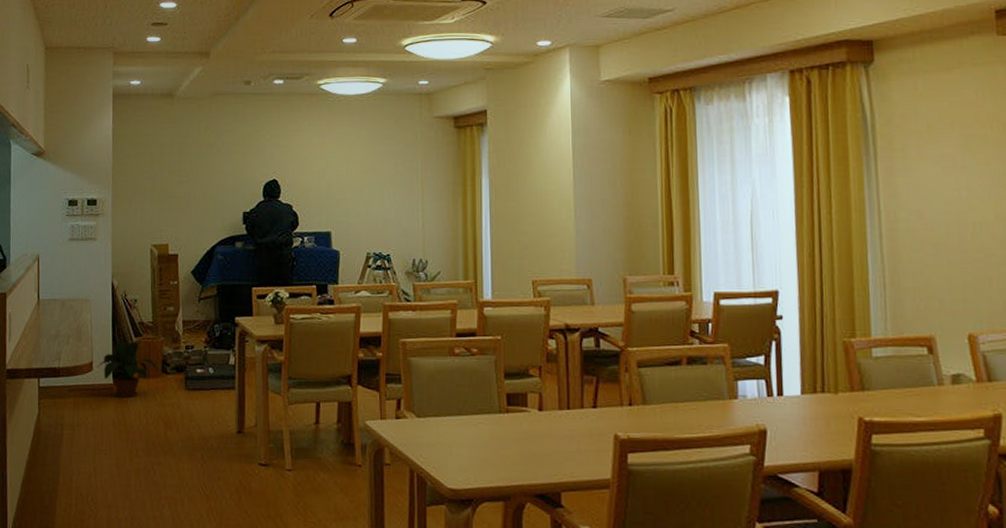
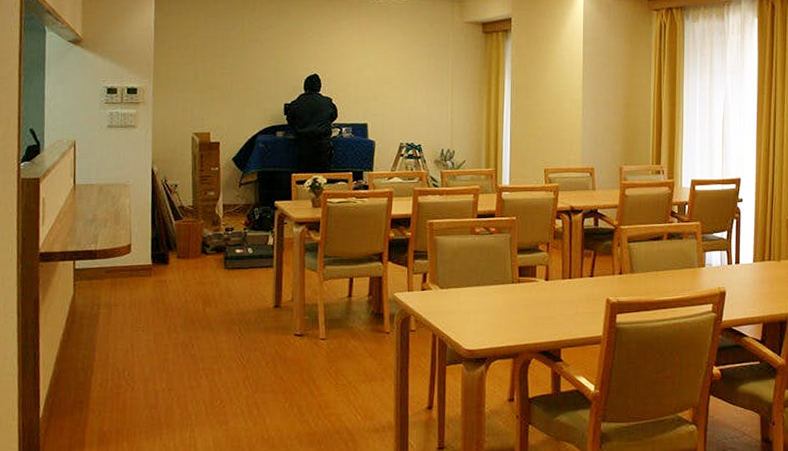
potted plant: present [97,330,159,398] -> none [135,214,199,277]

